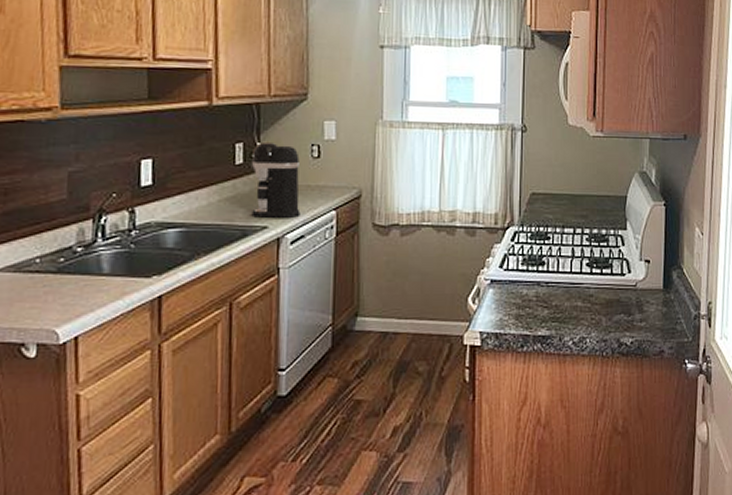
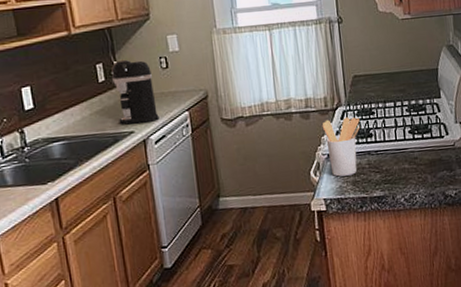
utensil holder: none [488,239,532,308] -> present [322,117,360,177]

